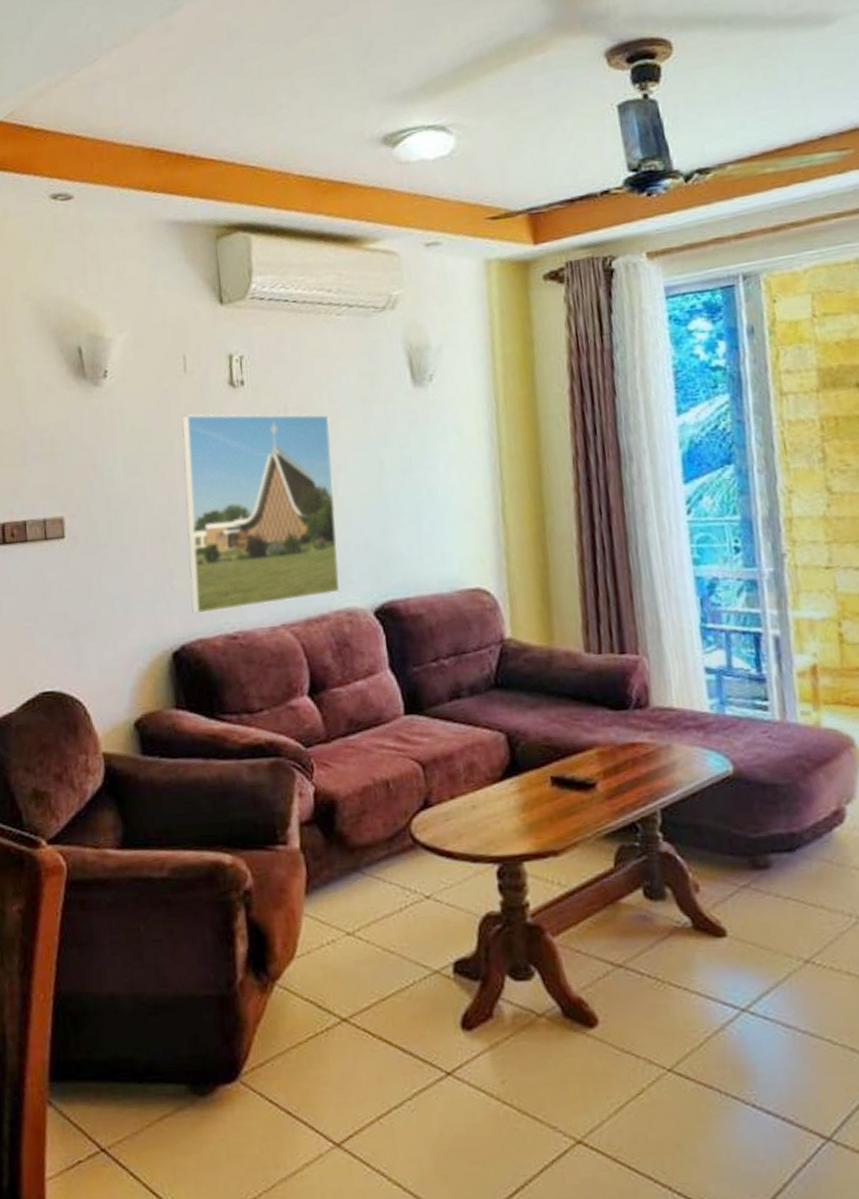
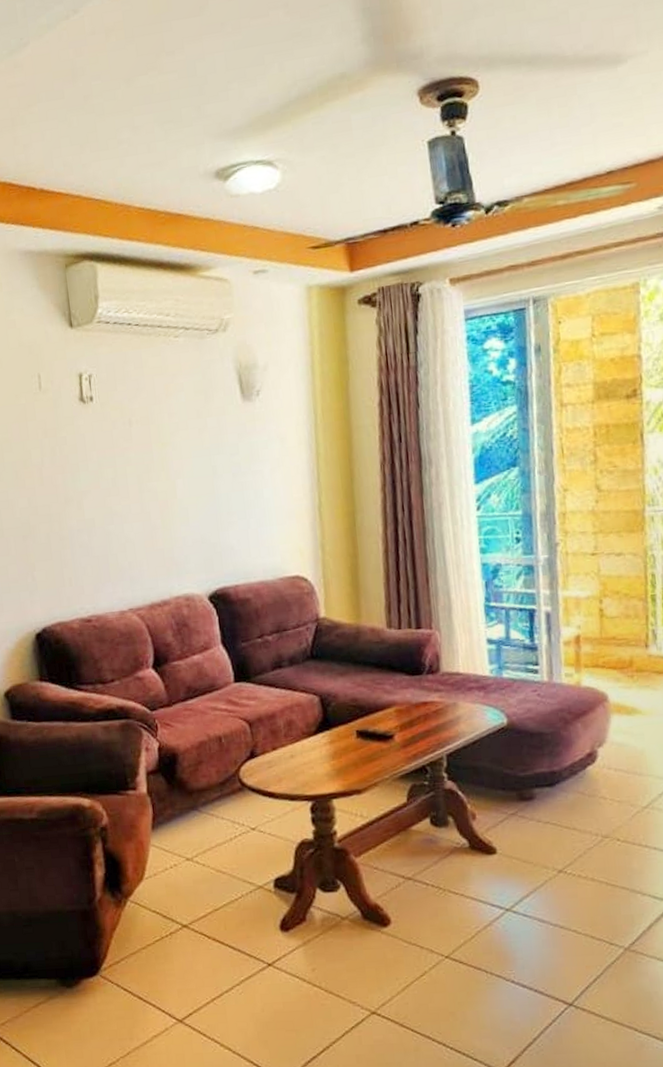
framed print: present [182,414,340,614] -> none [38,426,179,602]

